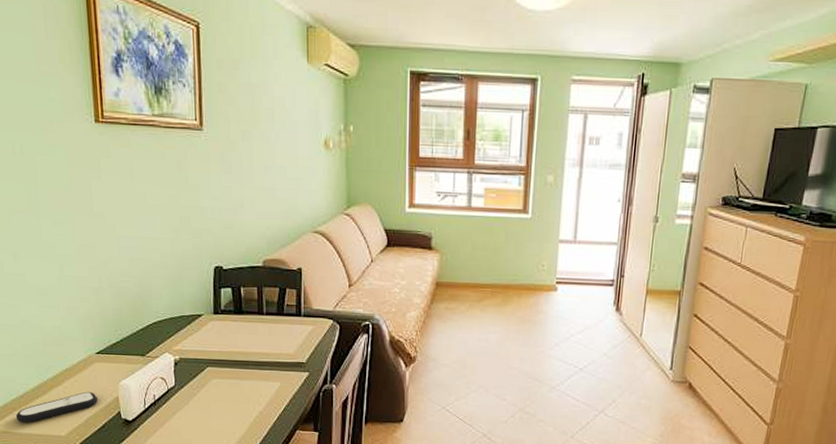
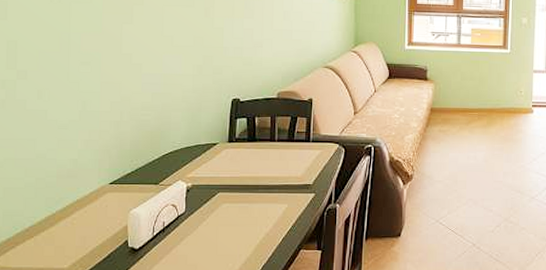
remote control: present [15,391,99,423] -> none [17,222,107,257]

